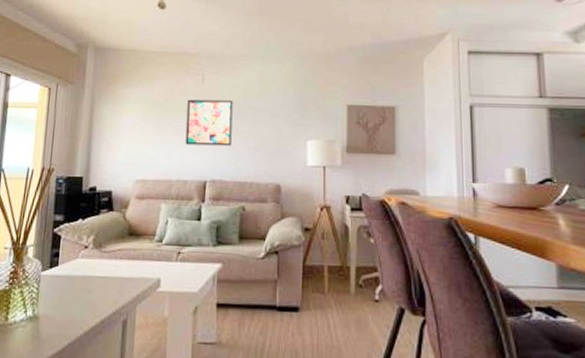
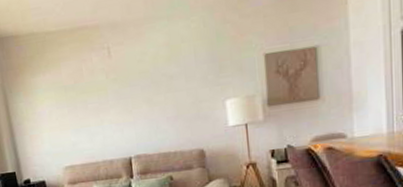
wall art: present [185,99,233,146] -> none [98,70,150,125]

